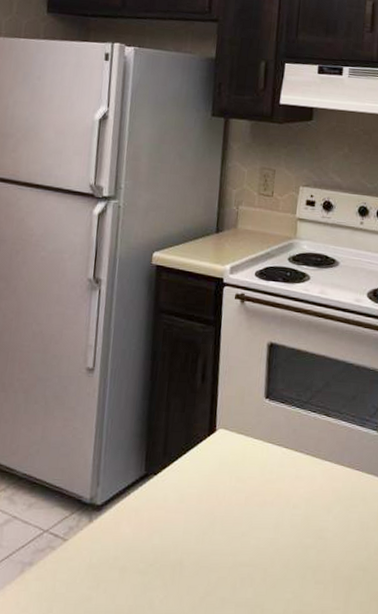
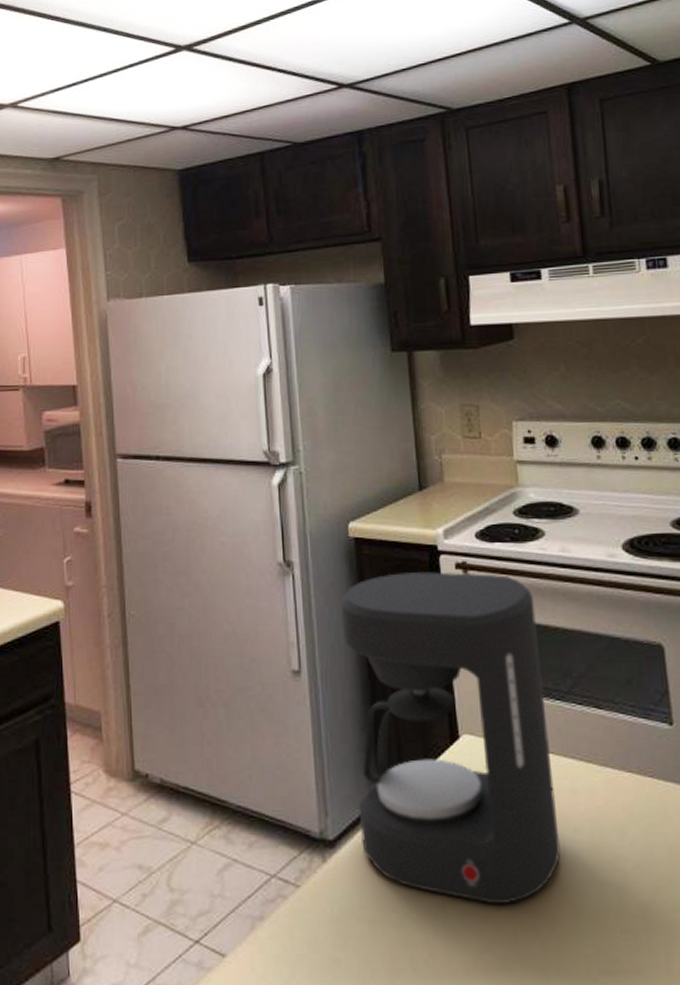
coffee maker: none [123,297,293,559] -> present [340,571,561,903]

